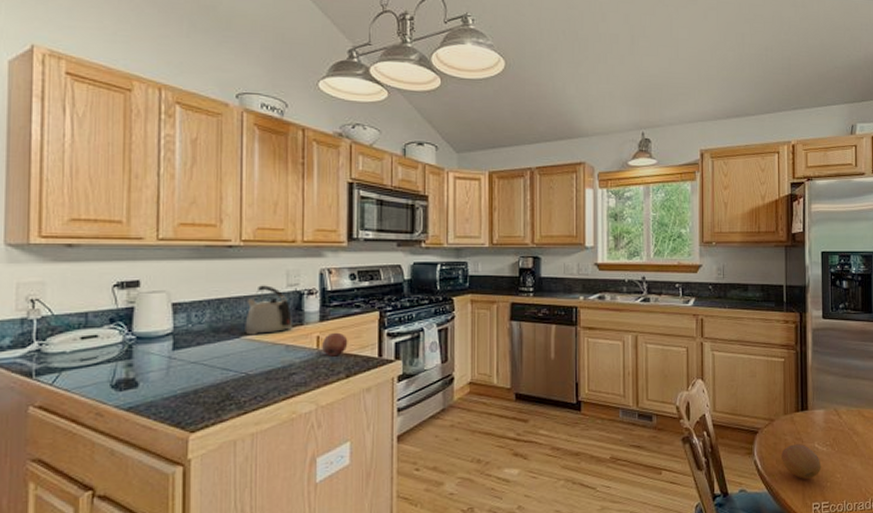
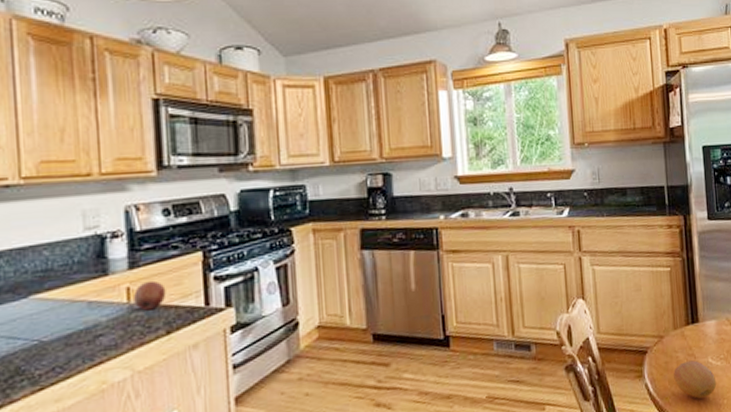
kettle: present [245,285,293,335] -> none [33,230,96,294]

